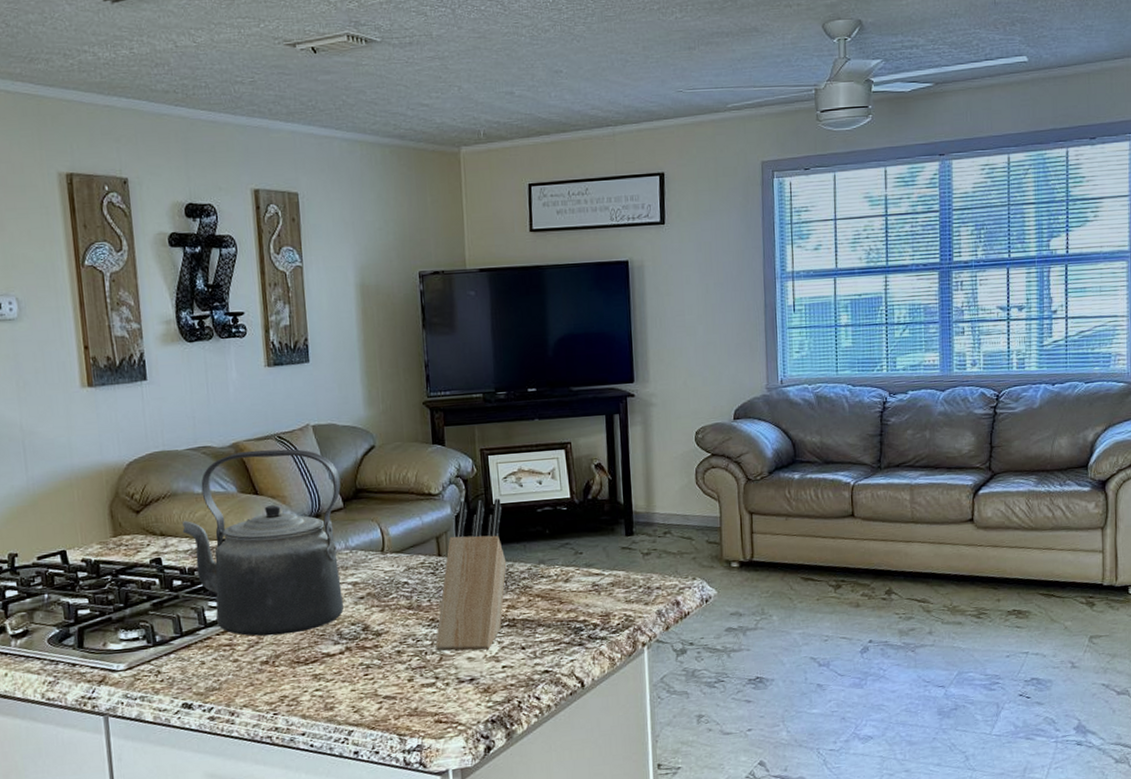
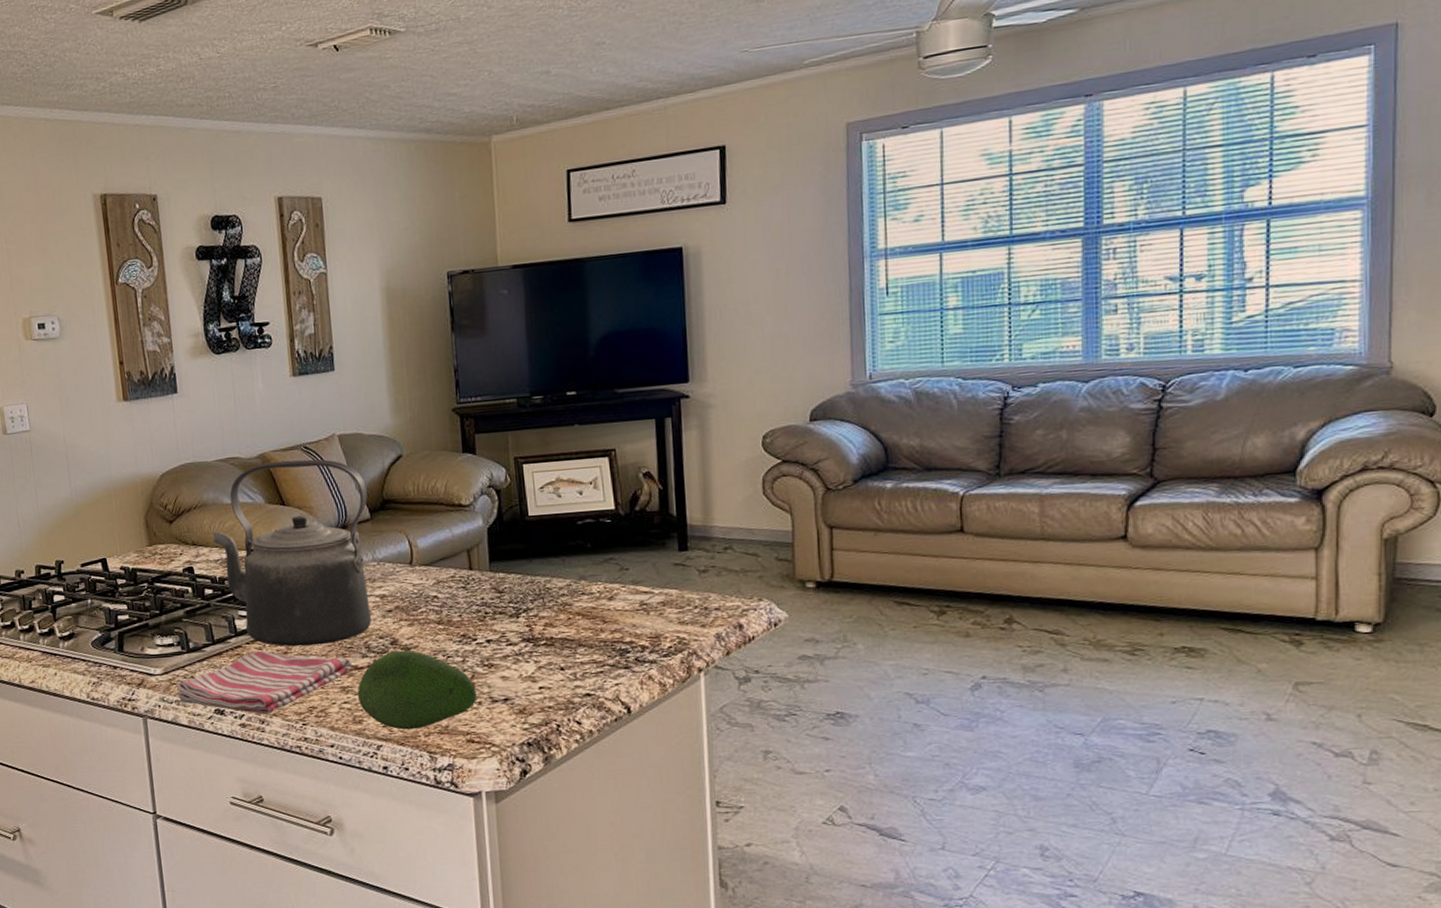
dish towel: none [141,641,324,707] -> present [177,651,352,715]
fruit: none [328,635,445,714] -> present [357,650,477,730]
knife block: present [435,498,507,651] -> none [467,510,544,670]

